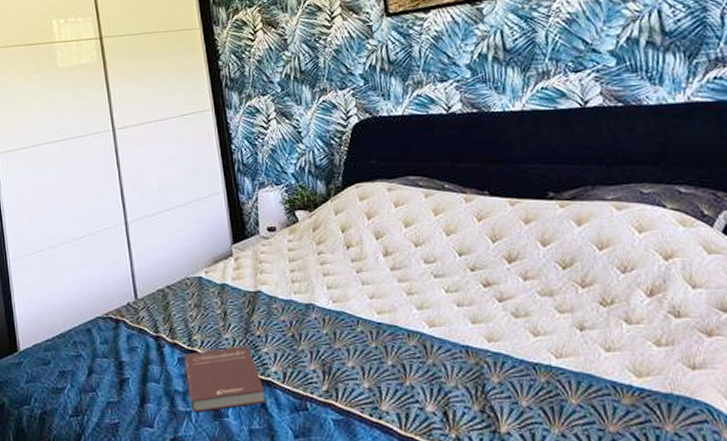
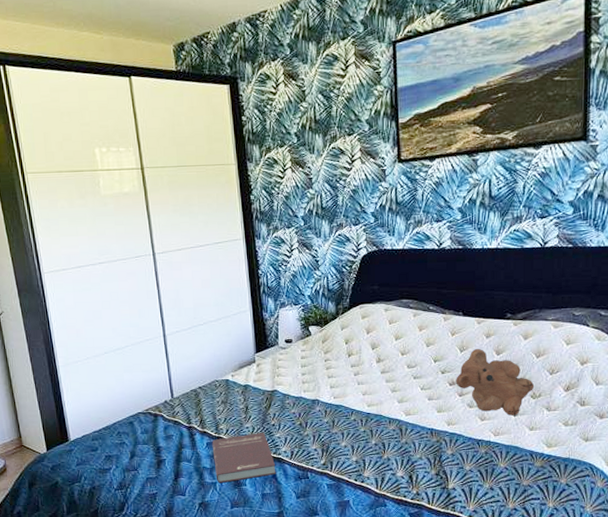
teddy bear: none [491,237,603,330] -> present [456,348,535,416]

